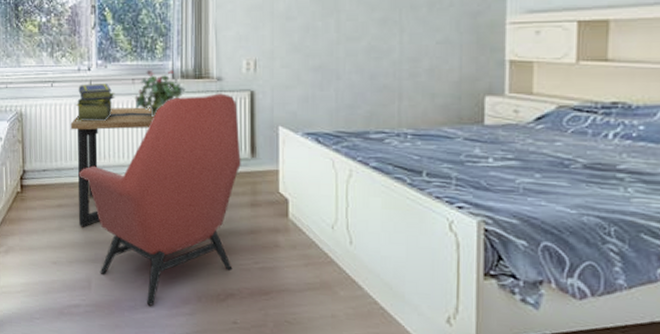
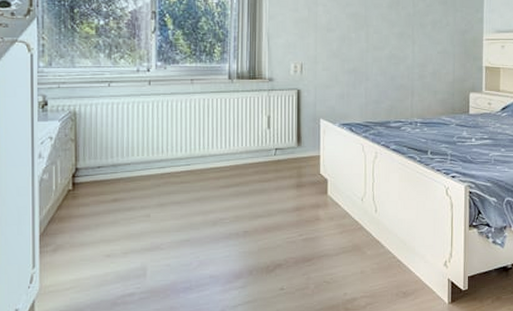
side table: present [70,107,154,227] -> none [128,105,211,219]
stack of books: present [76,83,115,122] -> none [134,83,174,119]
armchair: present [78,93,241,306] -> none [135,92,289,285]
potted plant: present [135,70,186,117] -> none [193,71,241,113]

